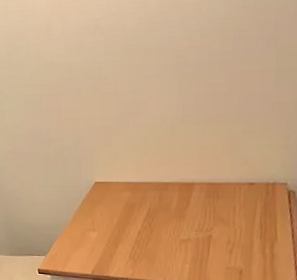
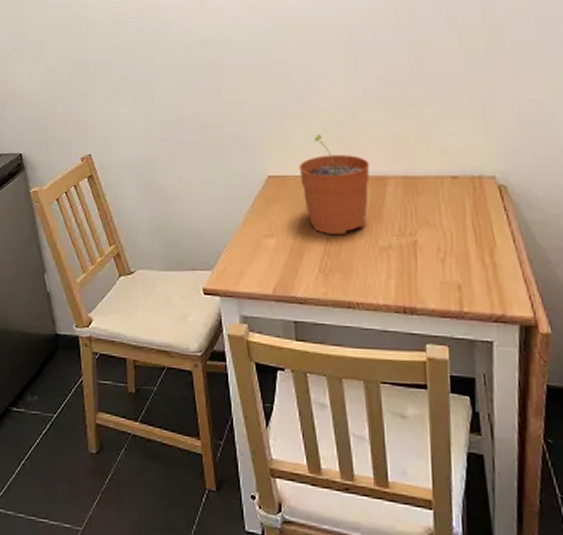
plant pot: none [121,147,181,229] -> present [299,135,370,234]

